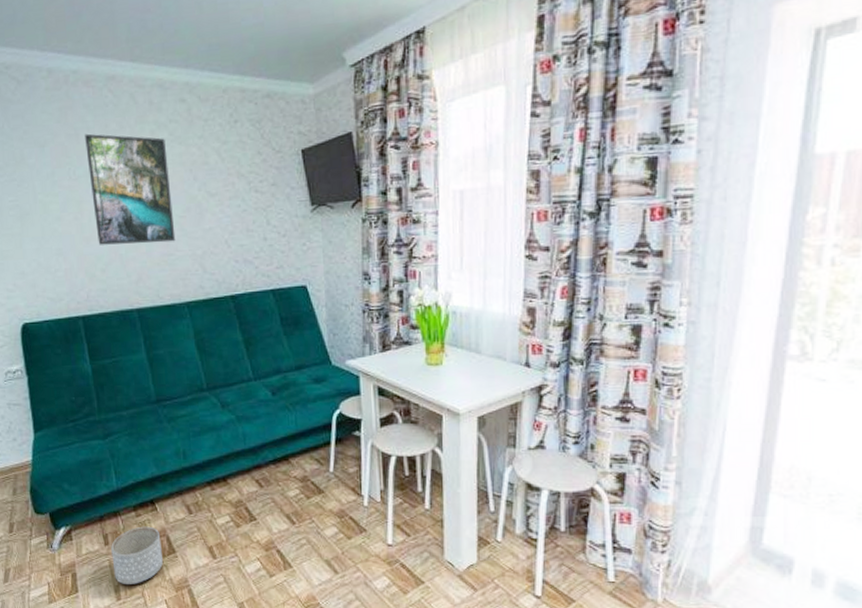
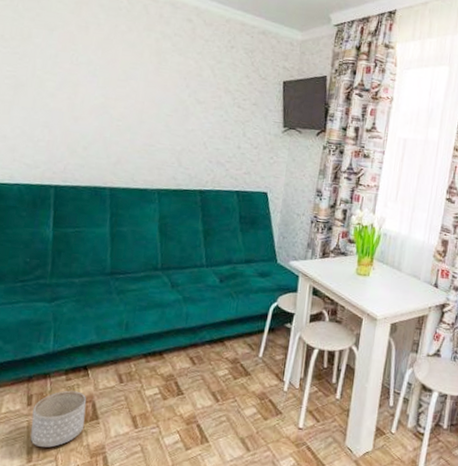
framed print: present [85,133,176,245] -> none [86,28,168,135]

